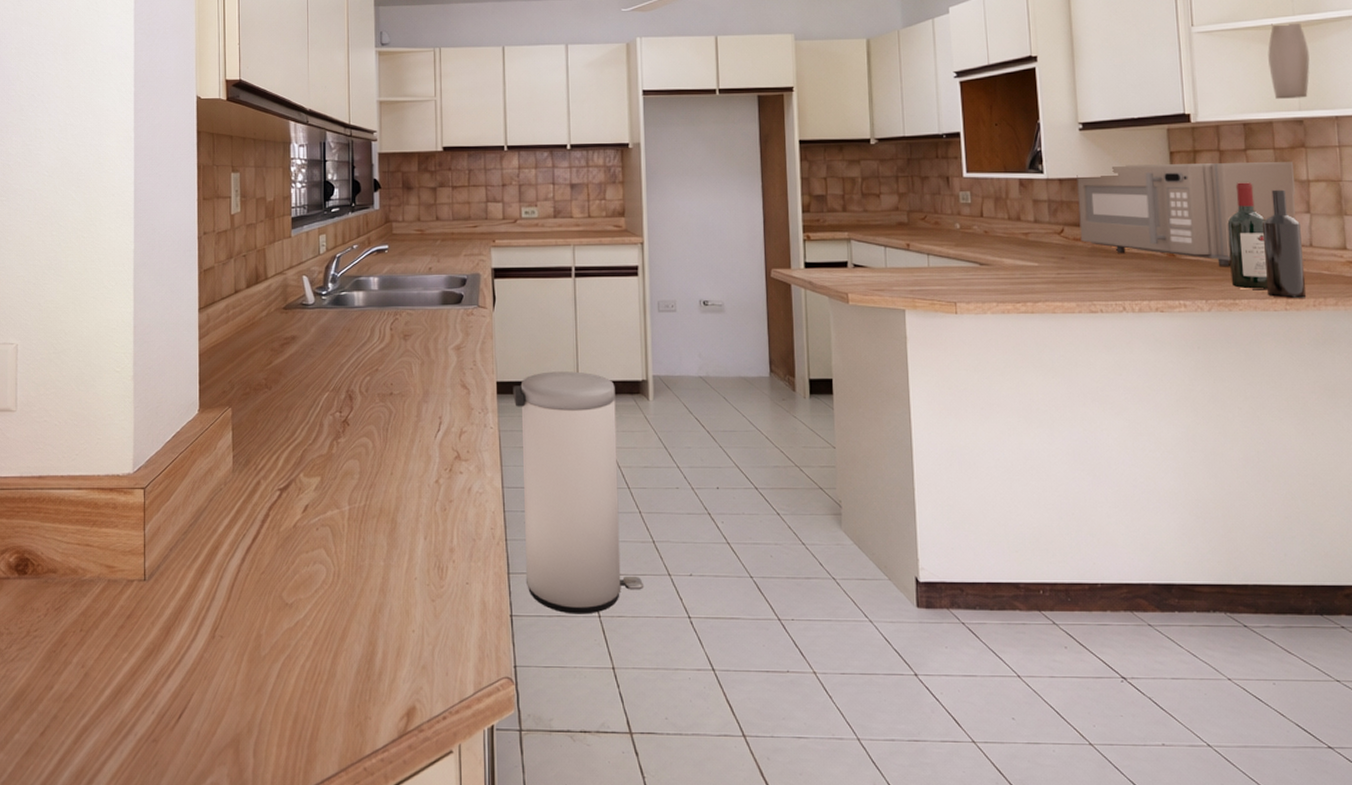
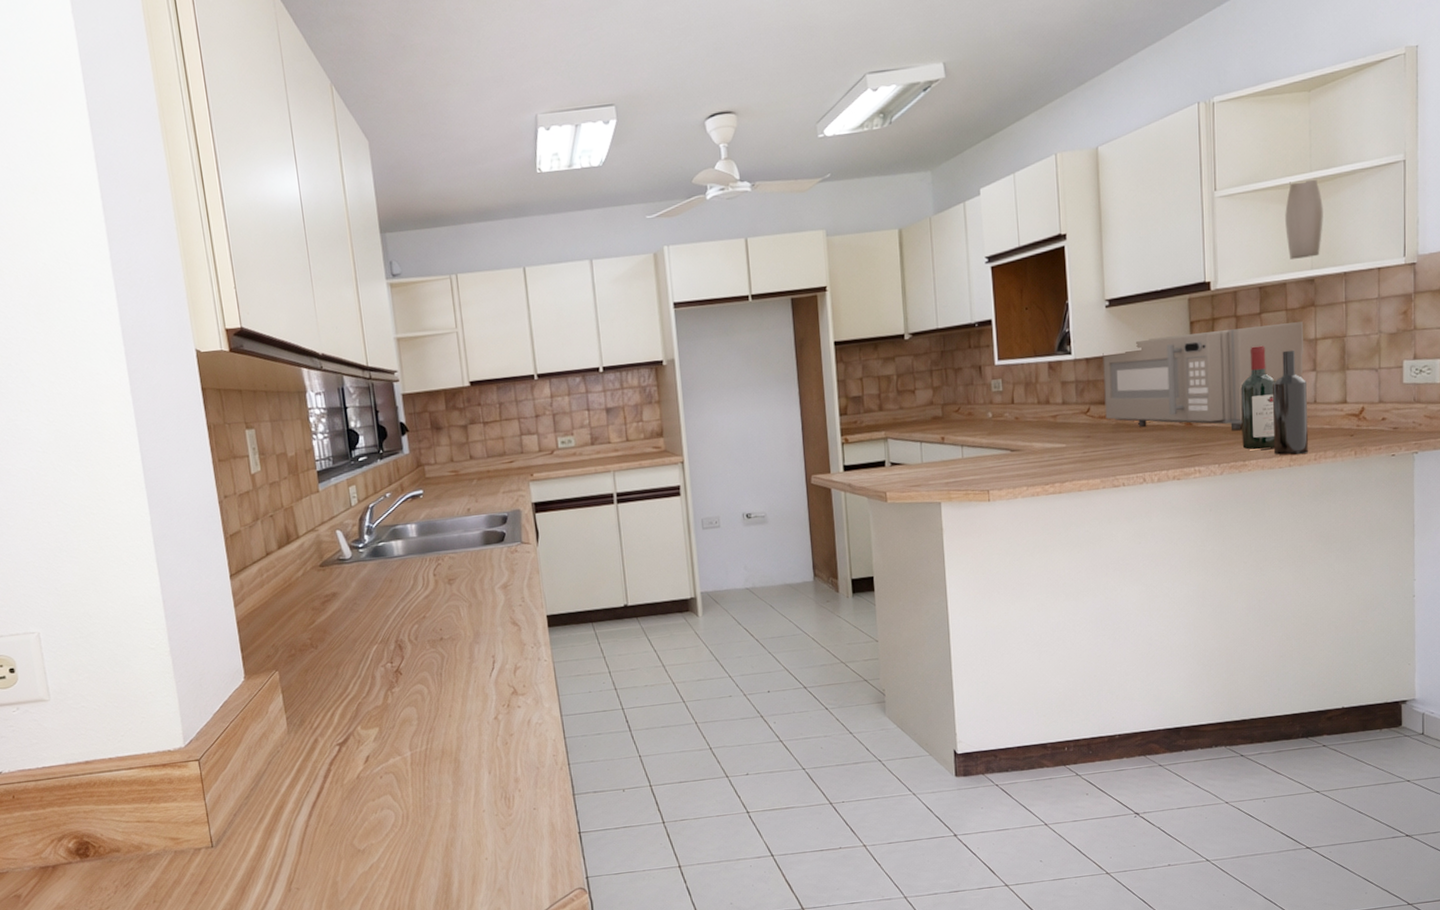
pedal bin: present [513,371,643,614] -> none [563,596,703,824]

